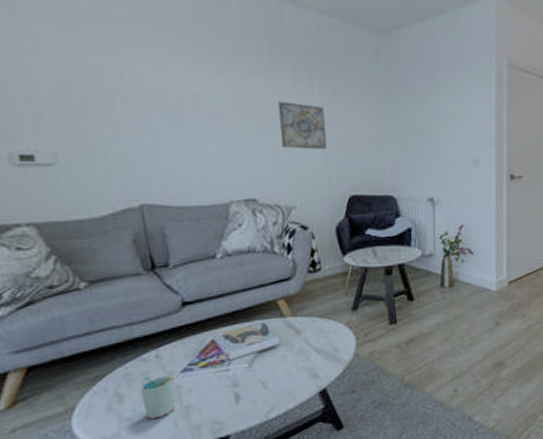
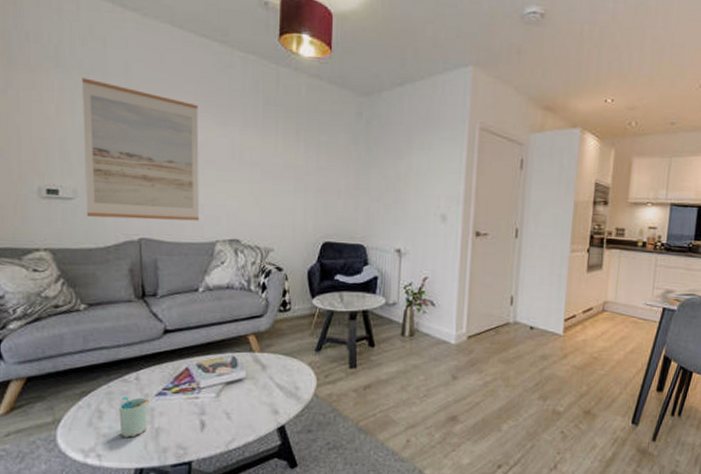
wall art: none [44,22,209,184] -> present [82,78,200,221]
wall art: present [277,101,328,150] -> none [266,153,308,198]

